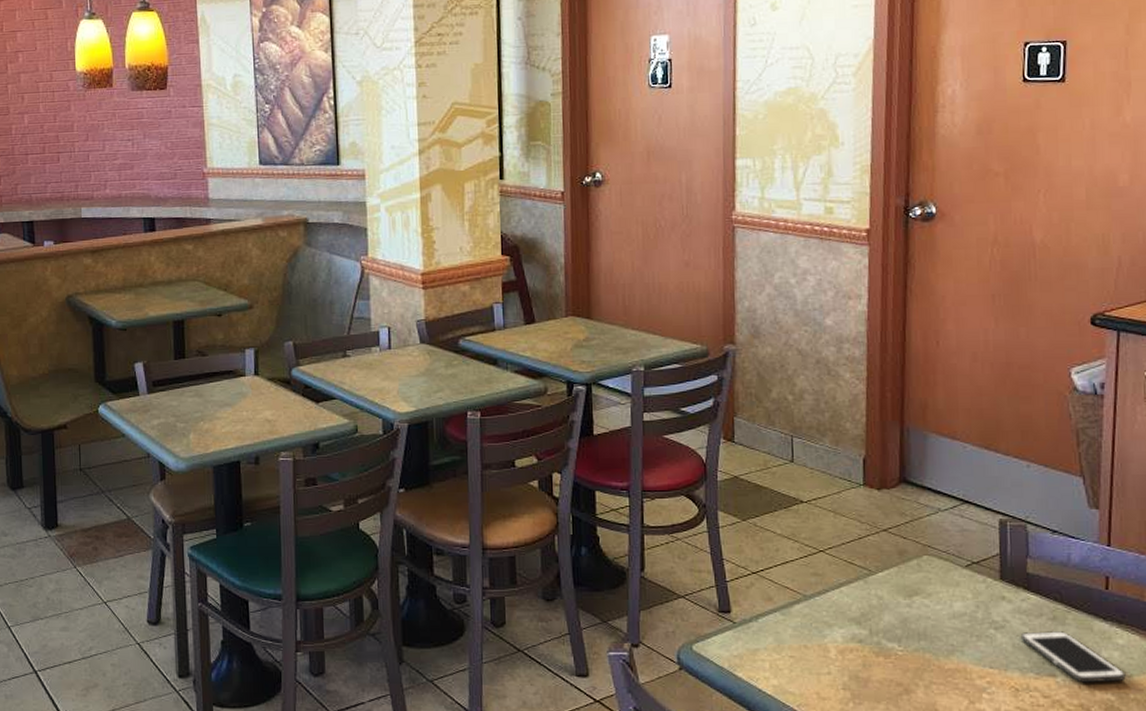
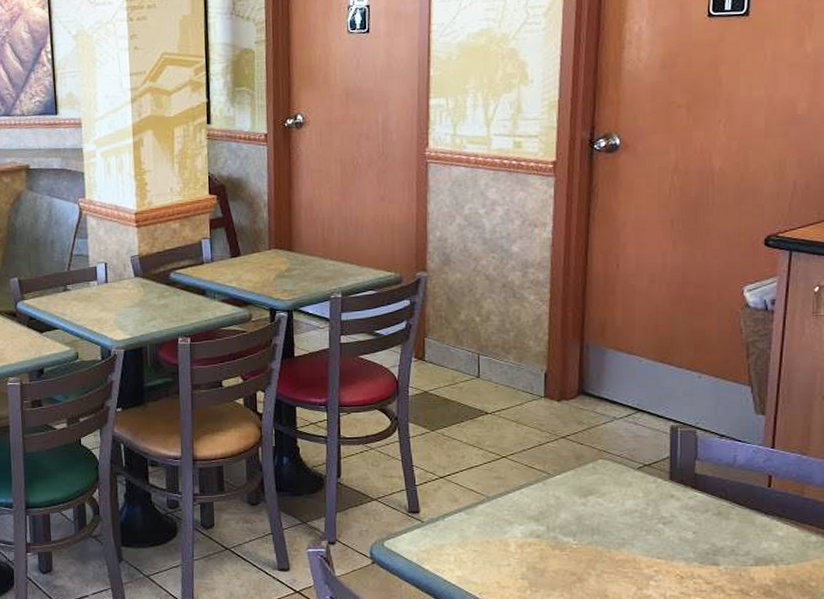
cell phone: present [1020,631,1126,683] -> none [686,525,784,570]

